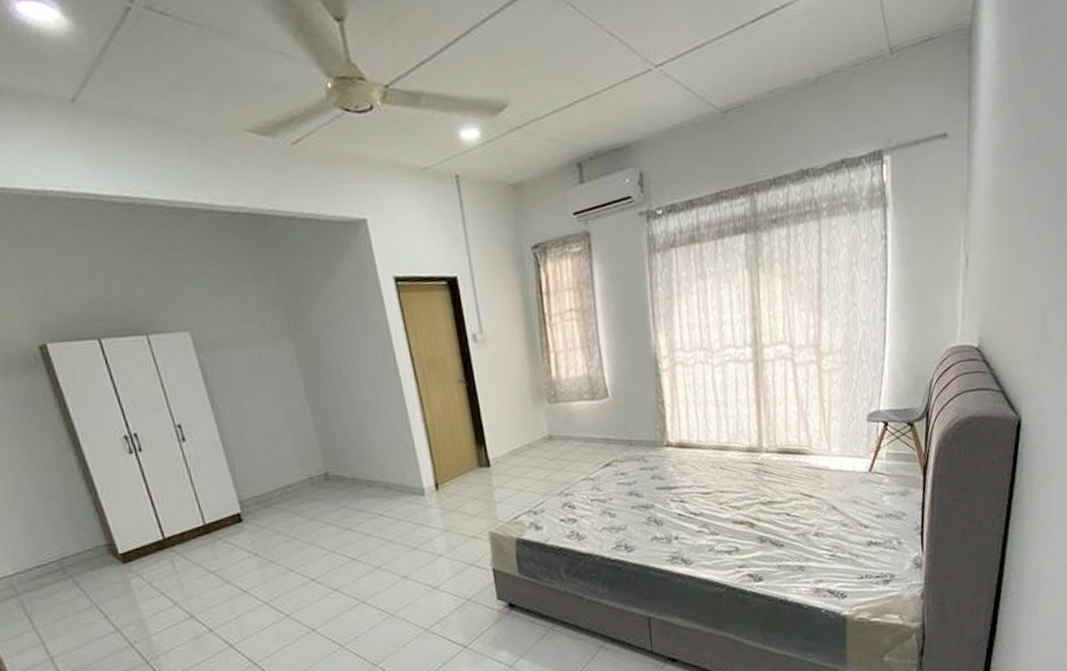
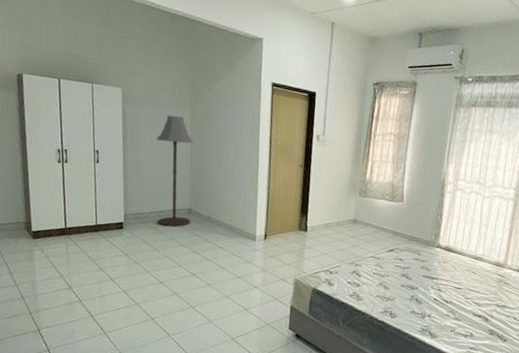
floor lamp: none [255,351,332,505] -> present [156,115,194,227]

